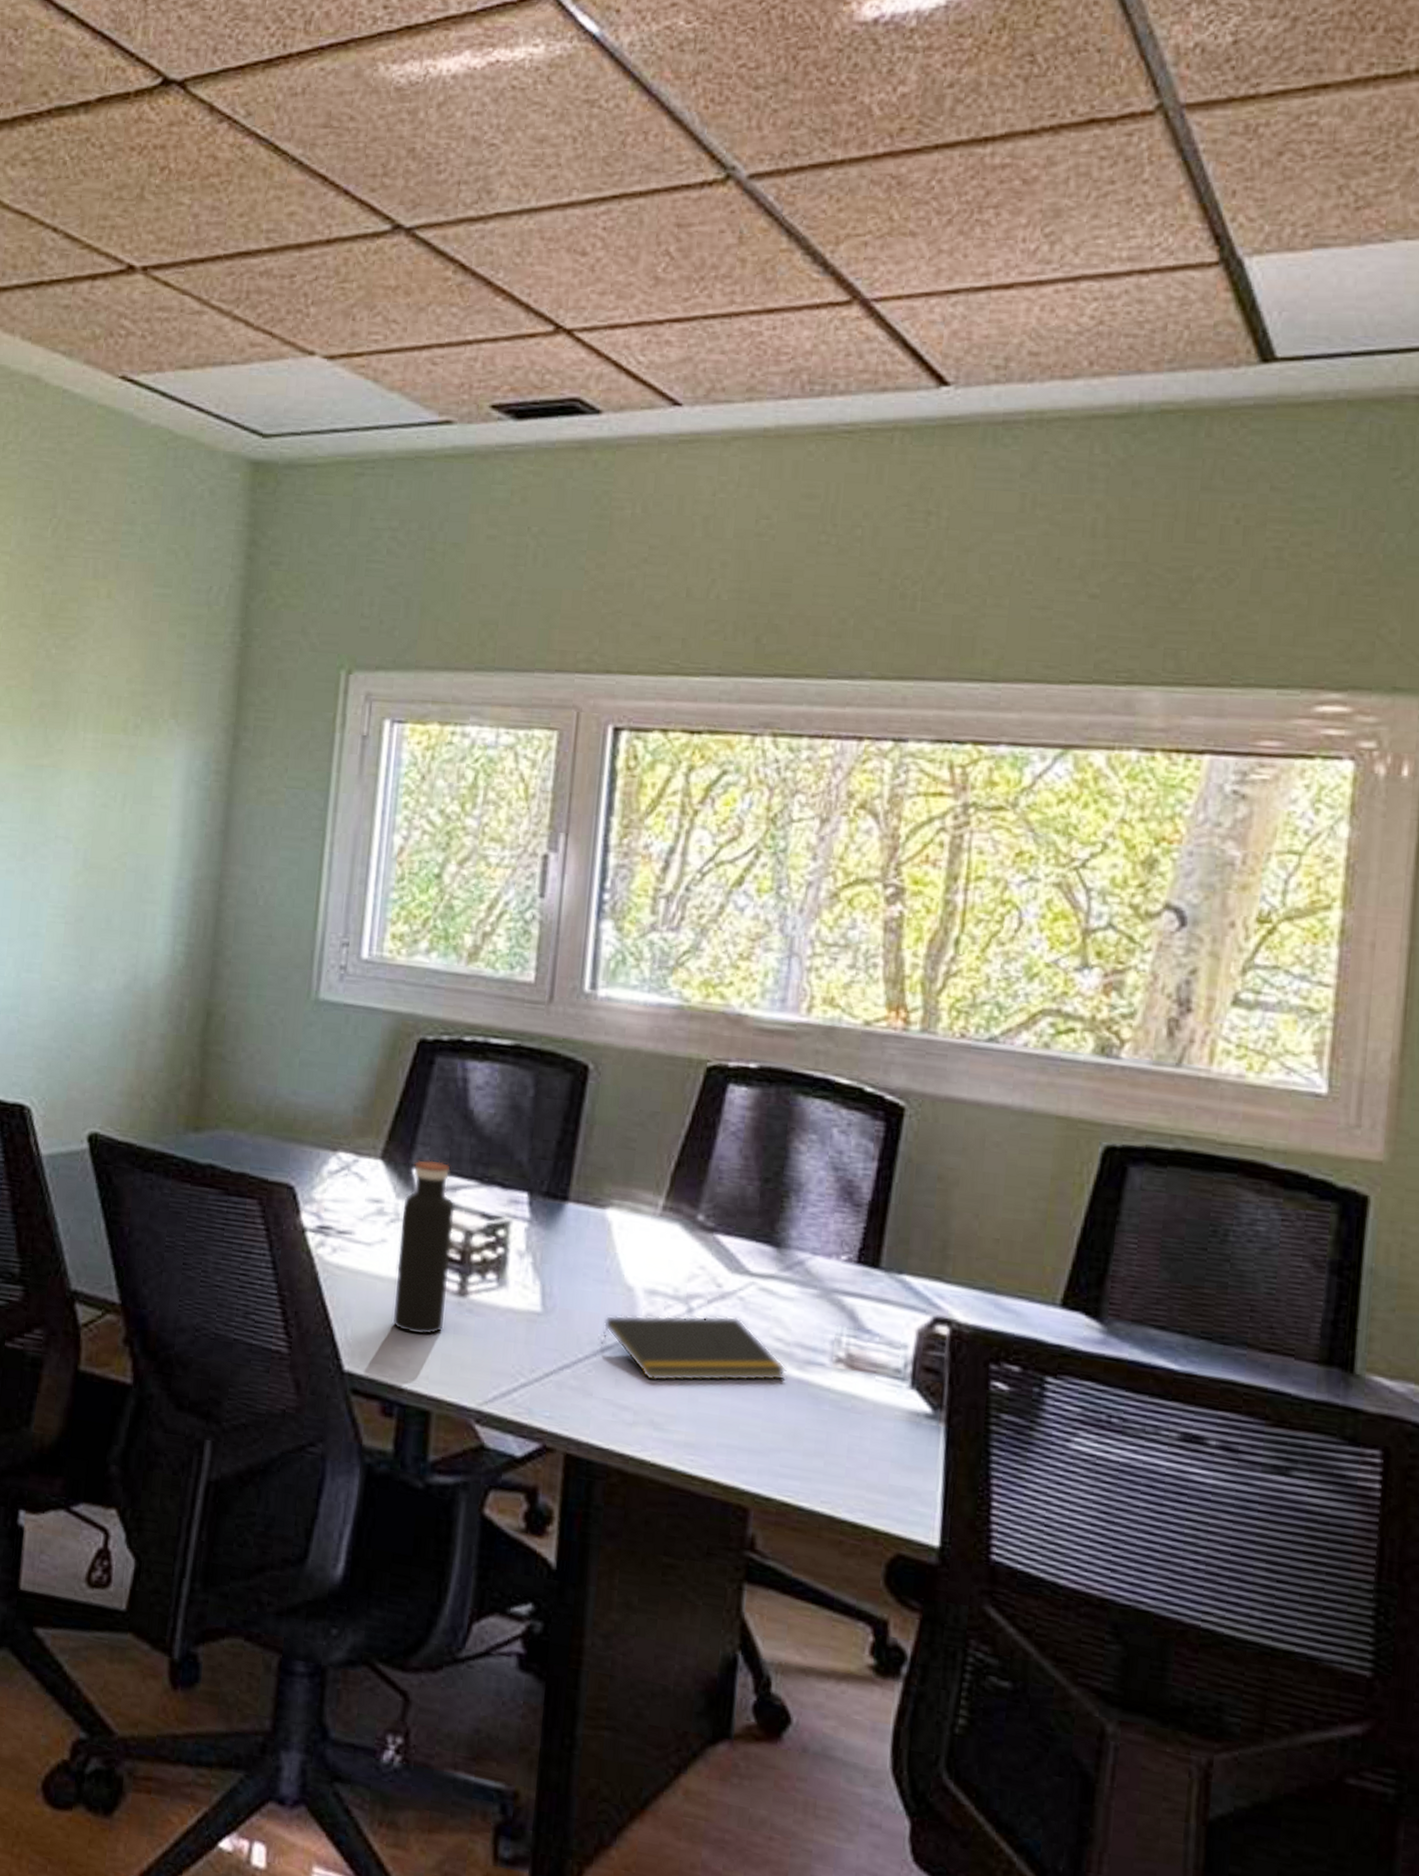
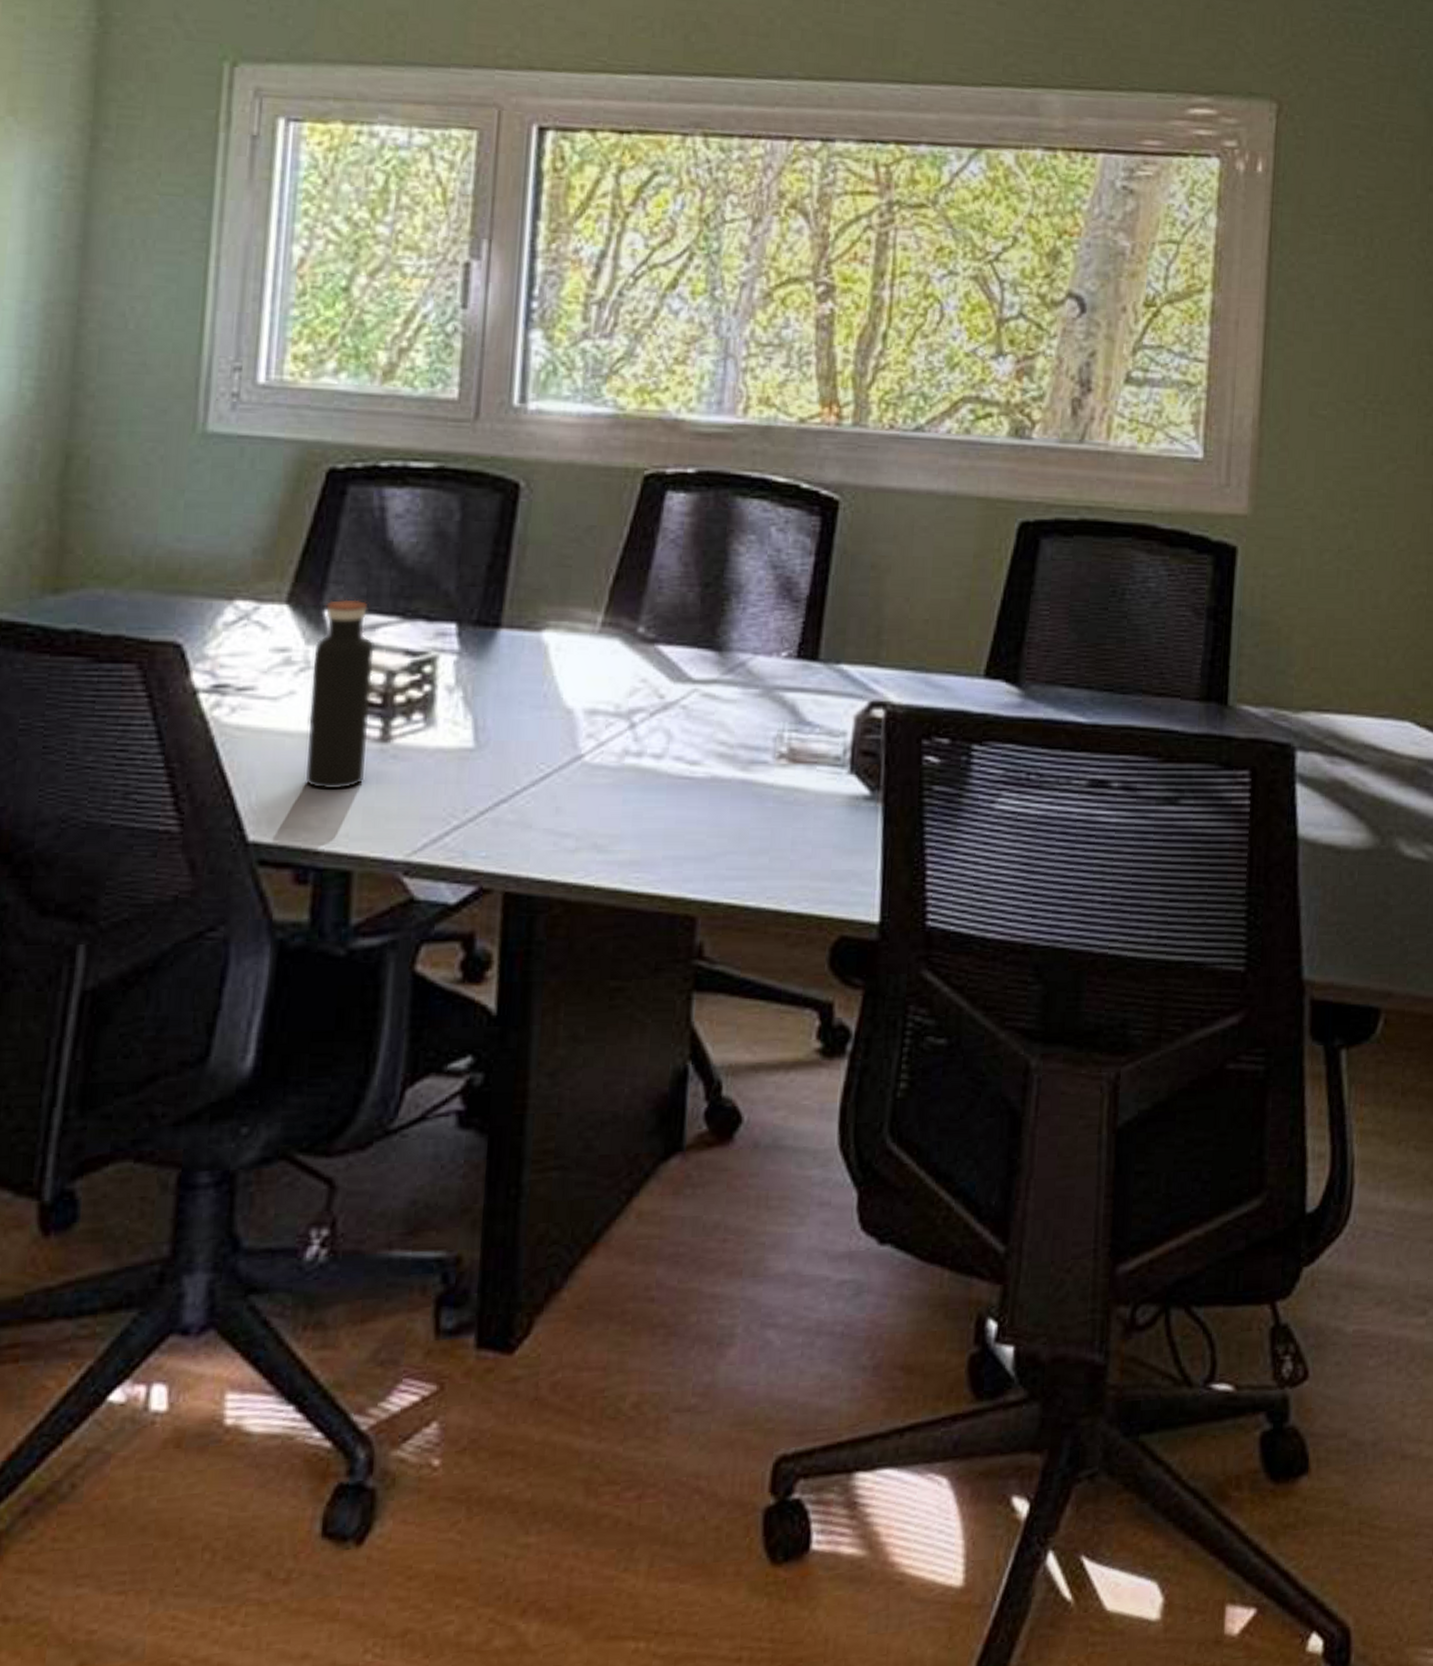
notepad: present [601,1315,787,1382] -> none [540,726,731,804]

